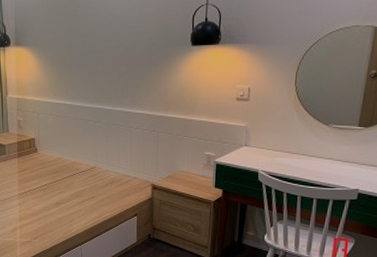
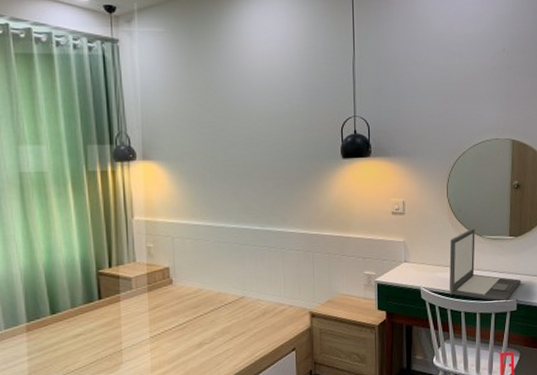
laptop: none [287,117,367,191] -> present [449,228,522,303]

